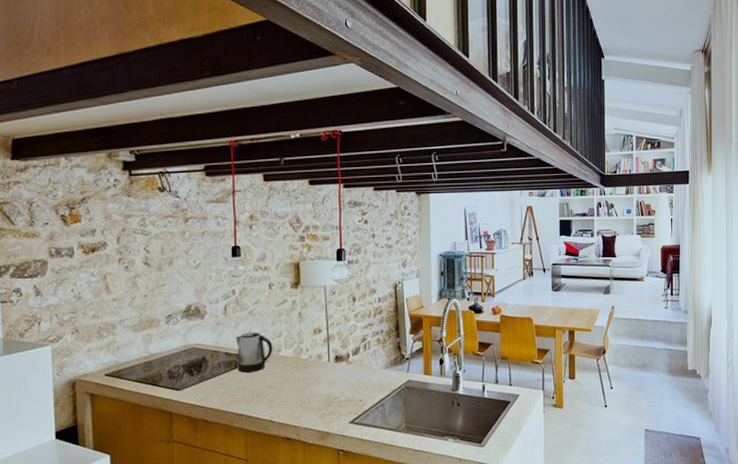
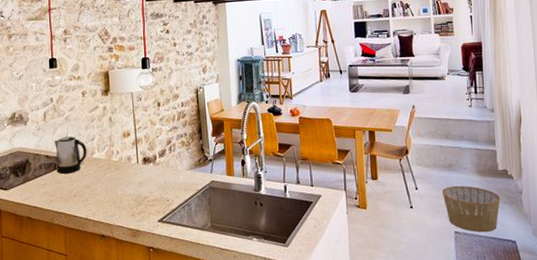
basket: none [635,384,689,430] -> present [441,185,501,232]

